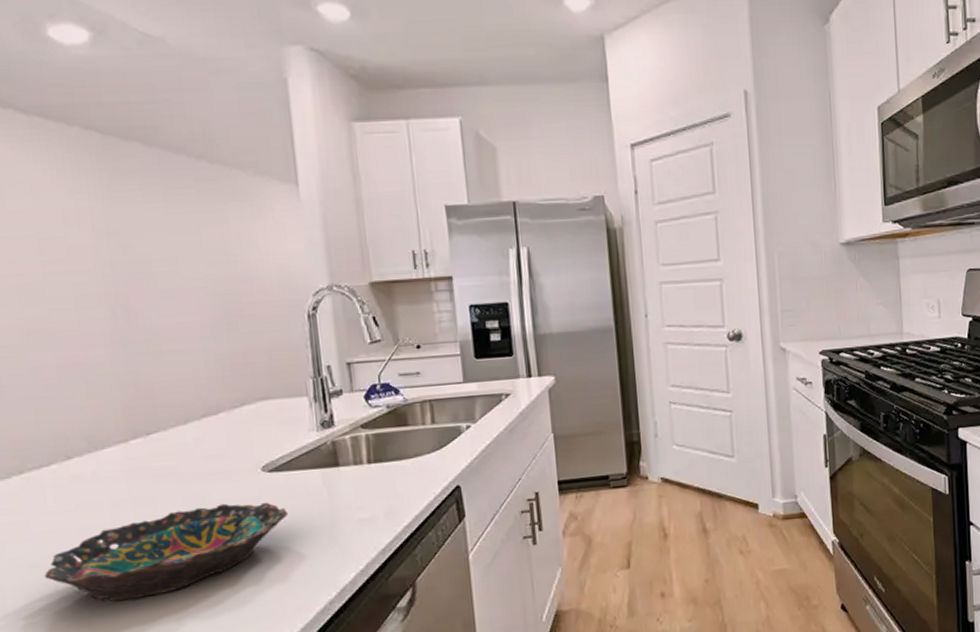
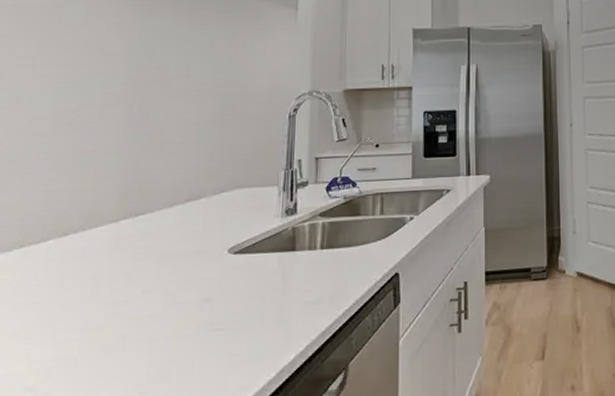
bowl: present [44,502,289,602] -> none [18,282,245,375]

